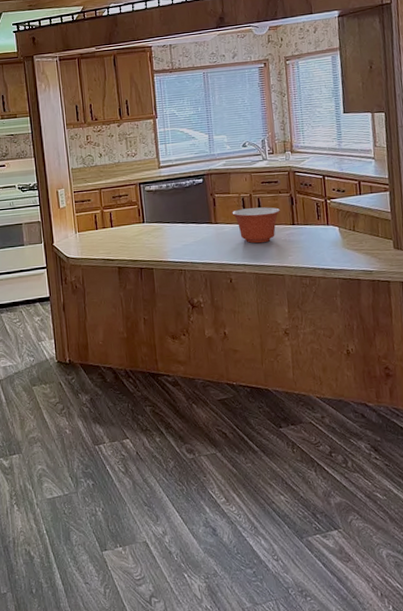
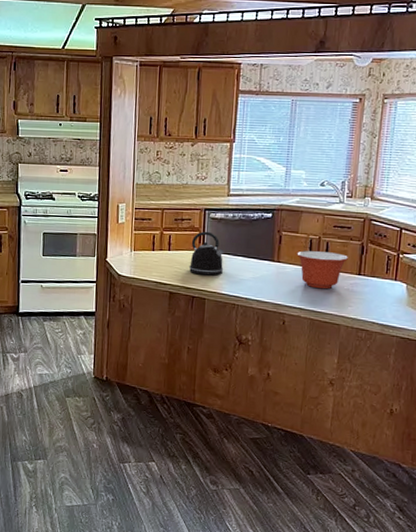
kettle: none [131,204,166,247] -> present [188,231,225,276]

